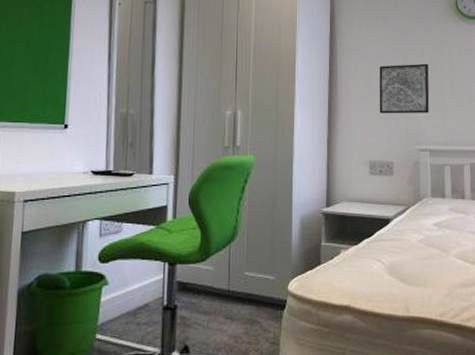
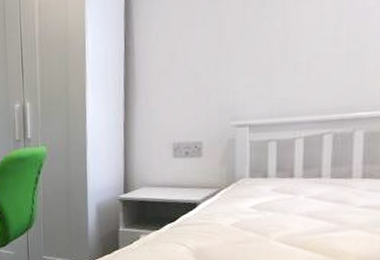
wall art: present [379,63,430,114] -> none [185,21,252,89]

